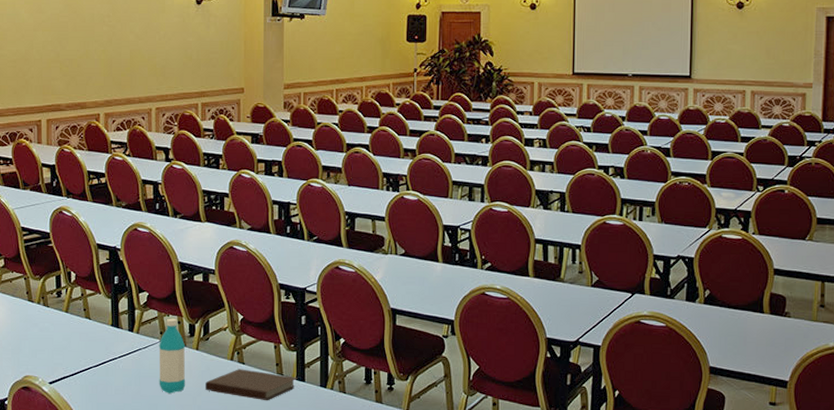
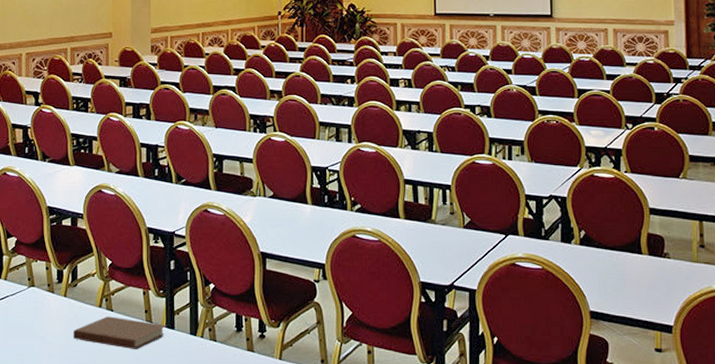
water bottle: present [159,318,186,394] -> none [26,264,54,343]

